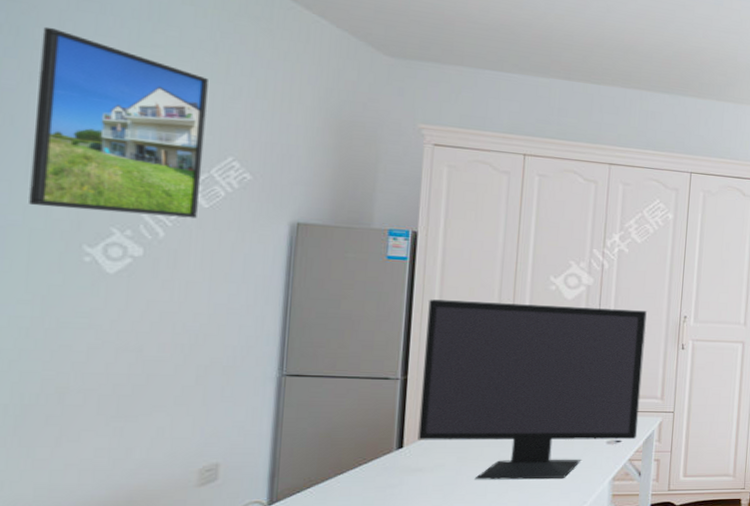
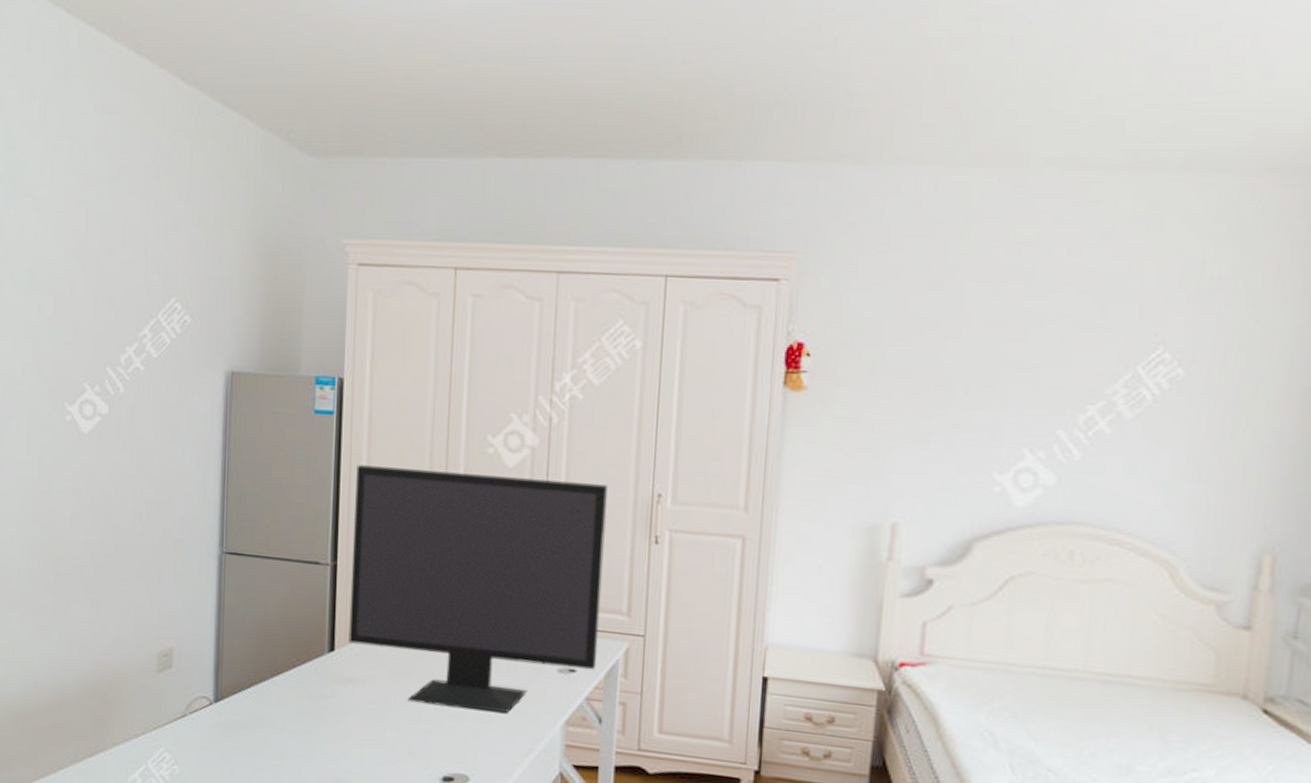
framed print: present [29,26,208,218] -> none [27,171,153,370]

